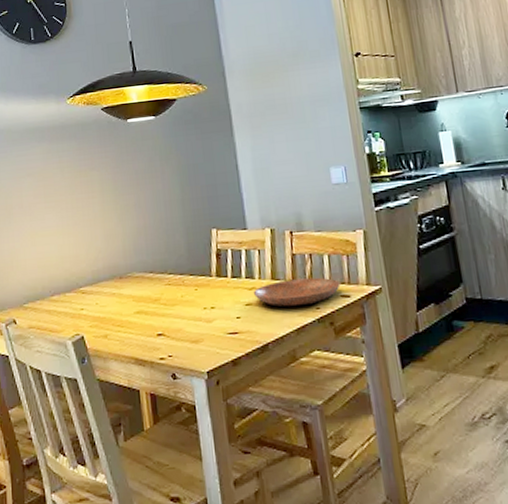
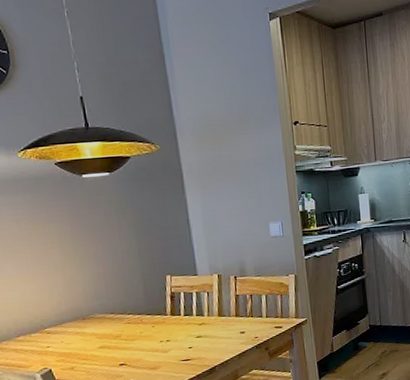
bowl: present [253,277,340,307] -> none [202,313,275,338]

